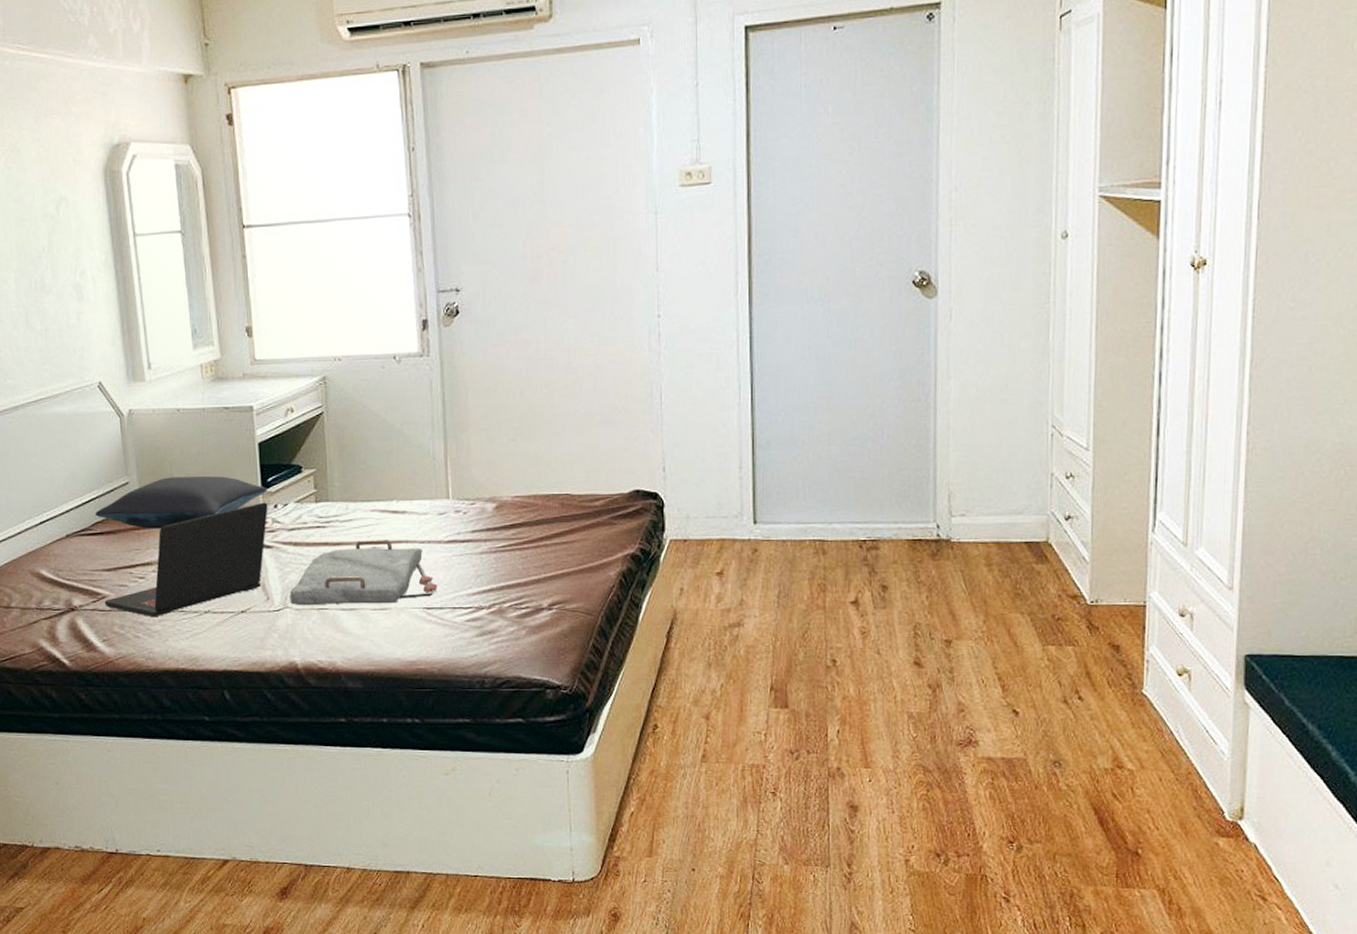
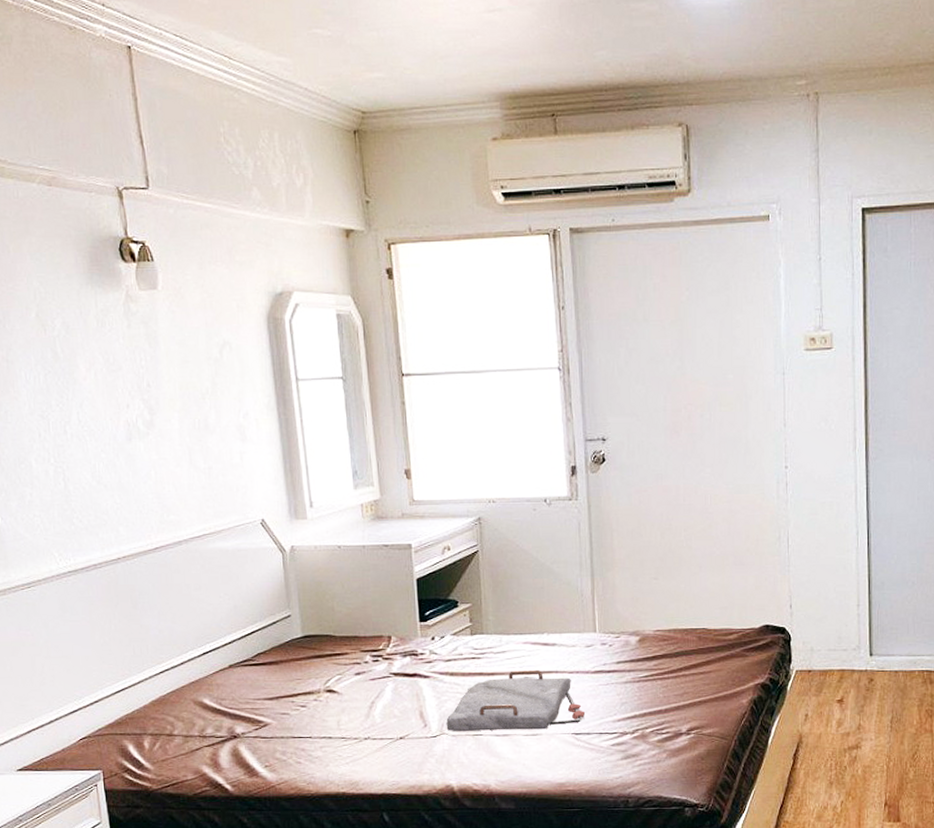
pillow: present [95,476,267,529] -> none [257,610,425,660]
laptop: present [104,502,268,618] -> none [266,634,426,744]

